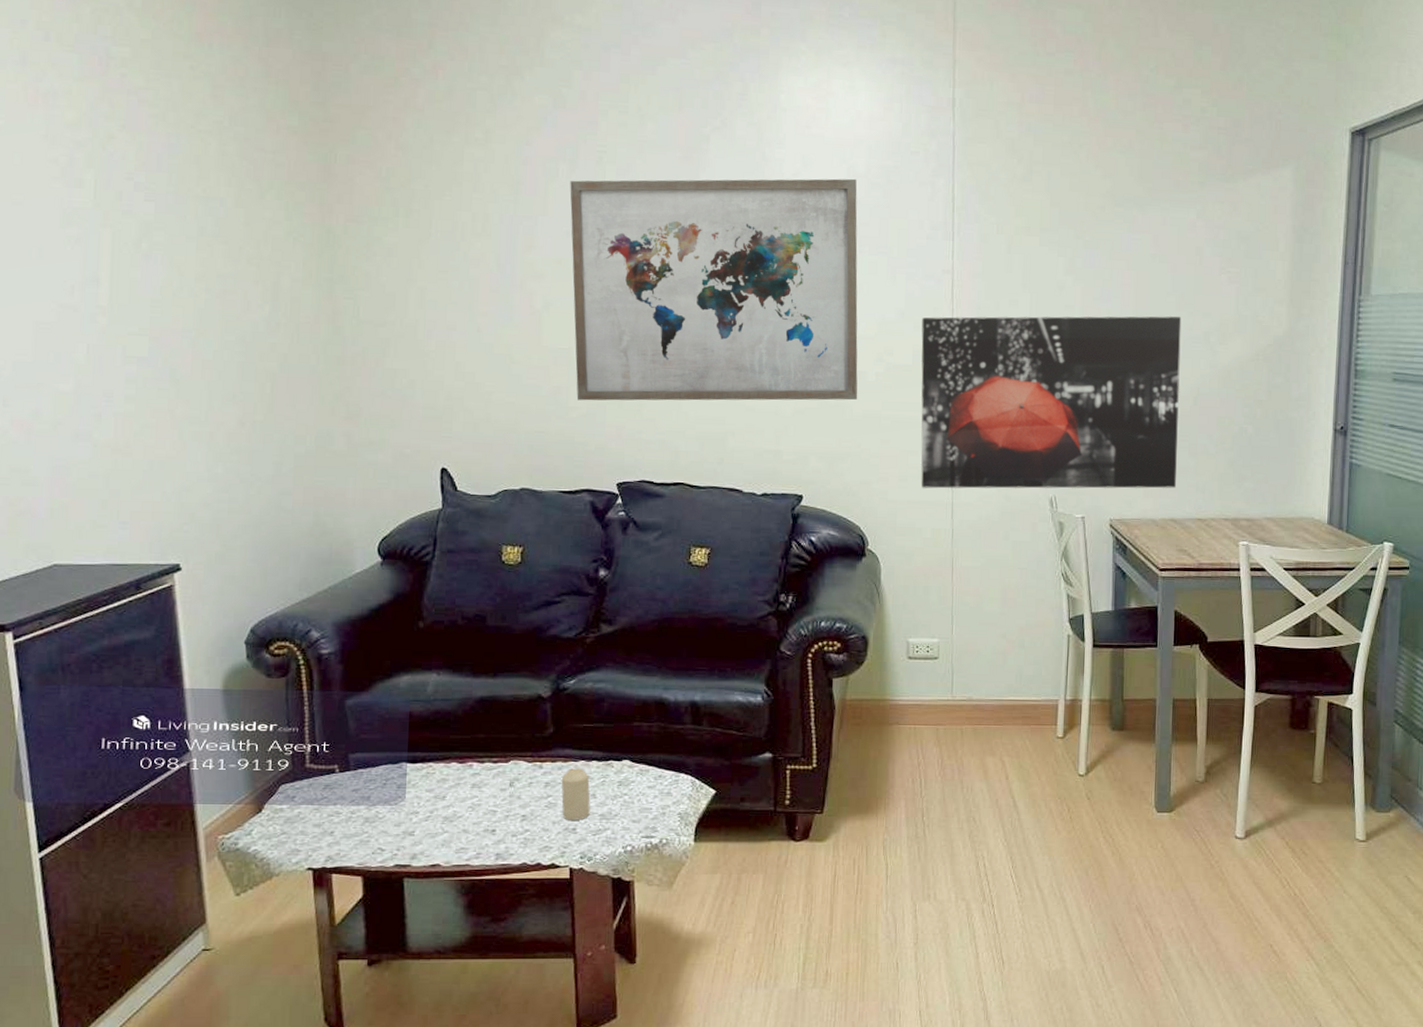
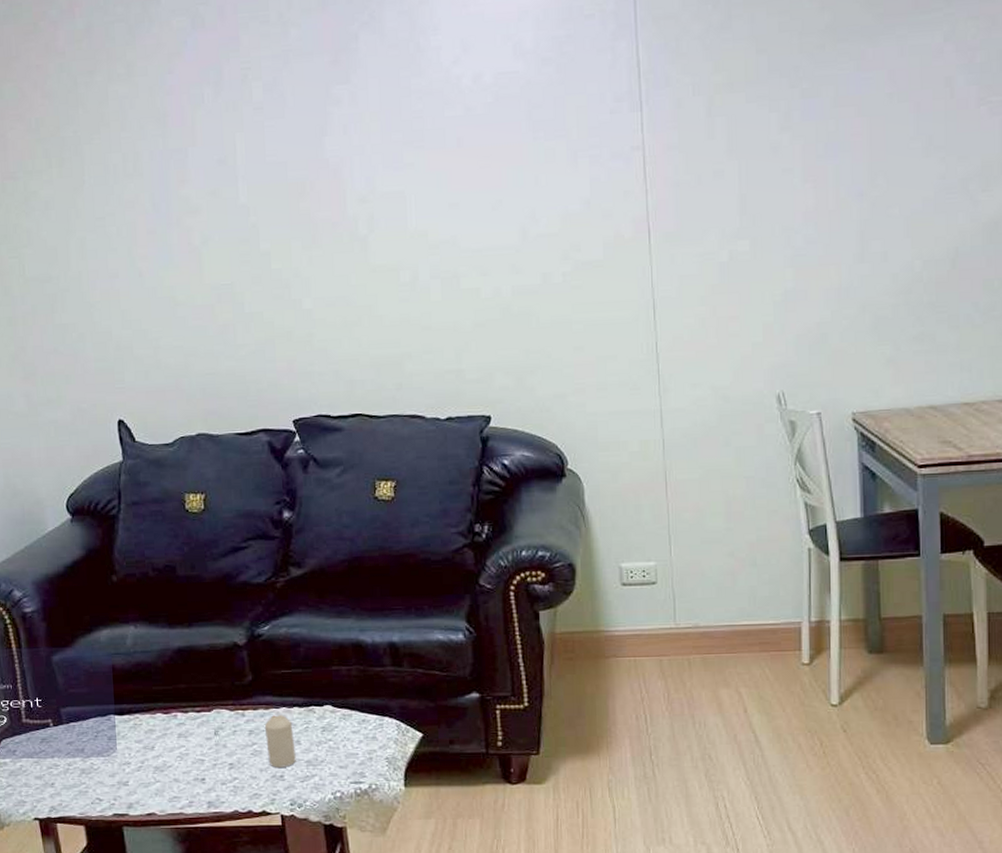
wall art: present [570,178,858,401] -> none [216,56,544,337]
wall art: present [920,316,1182,489] -> none [611,165,934,396]

